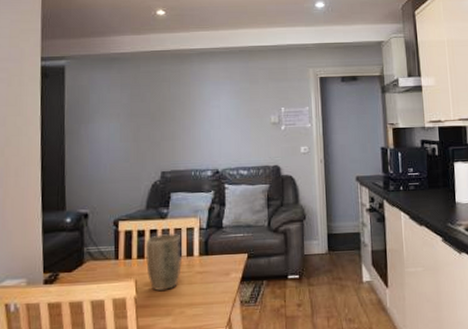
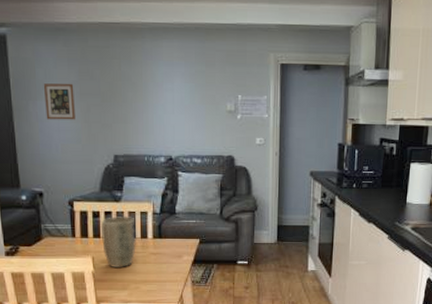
picture frame: none [96,106,125,141] -> present [43,83,75,120]

